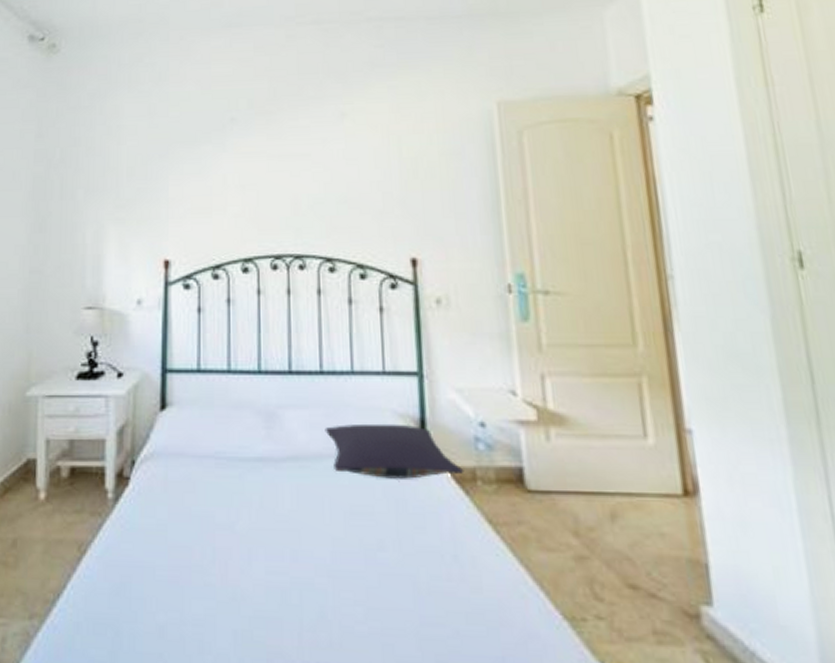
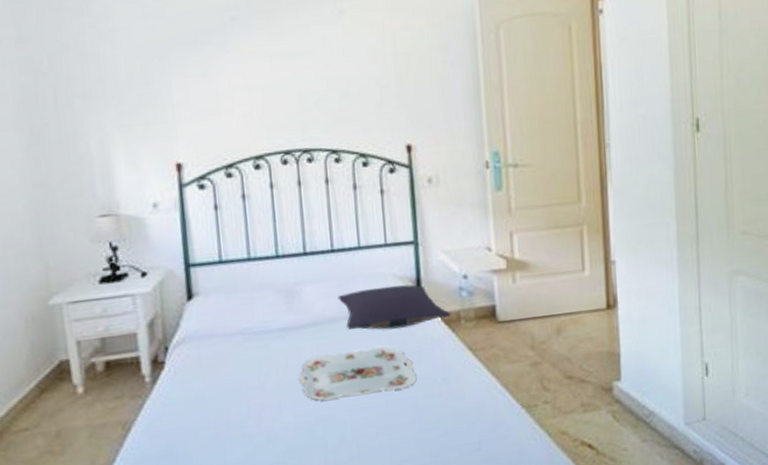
serving tray: none [274,498,418,560] -> present [299,346,417,401]

